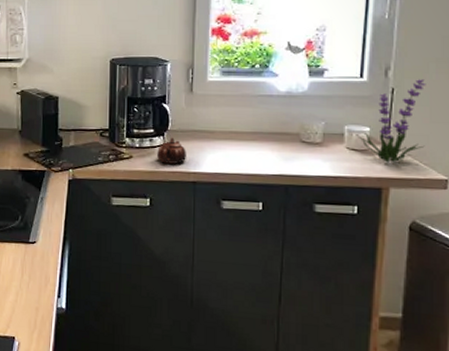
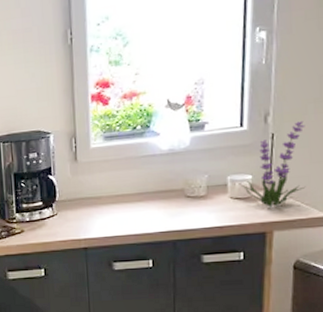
teapot: present [157,137,186,164] -> none [47,207,76,234]

